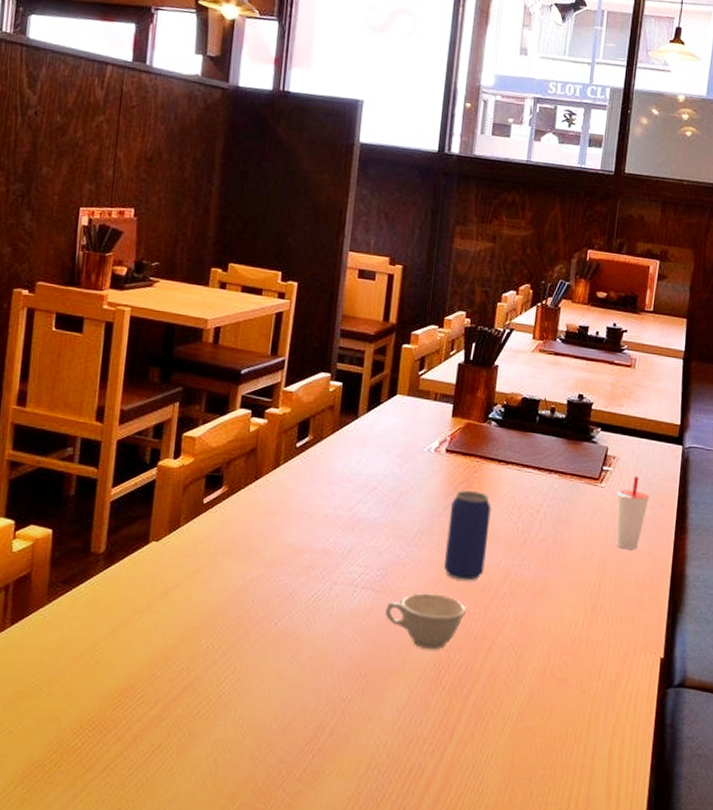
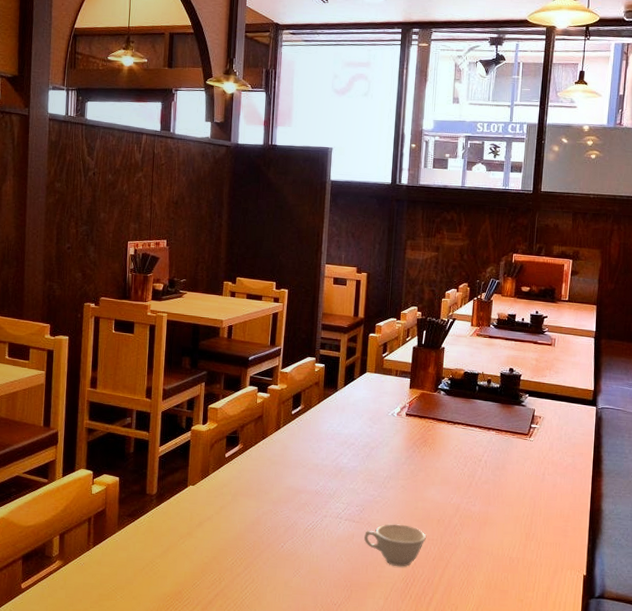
beverage can: present [444,490,491,581] -> none [408,445,443,514]
cup: present [616,476,649,550] -> none [543,432,570,490]

